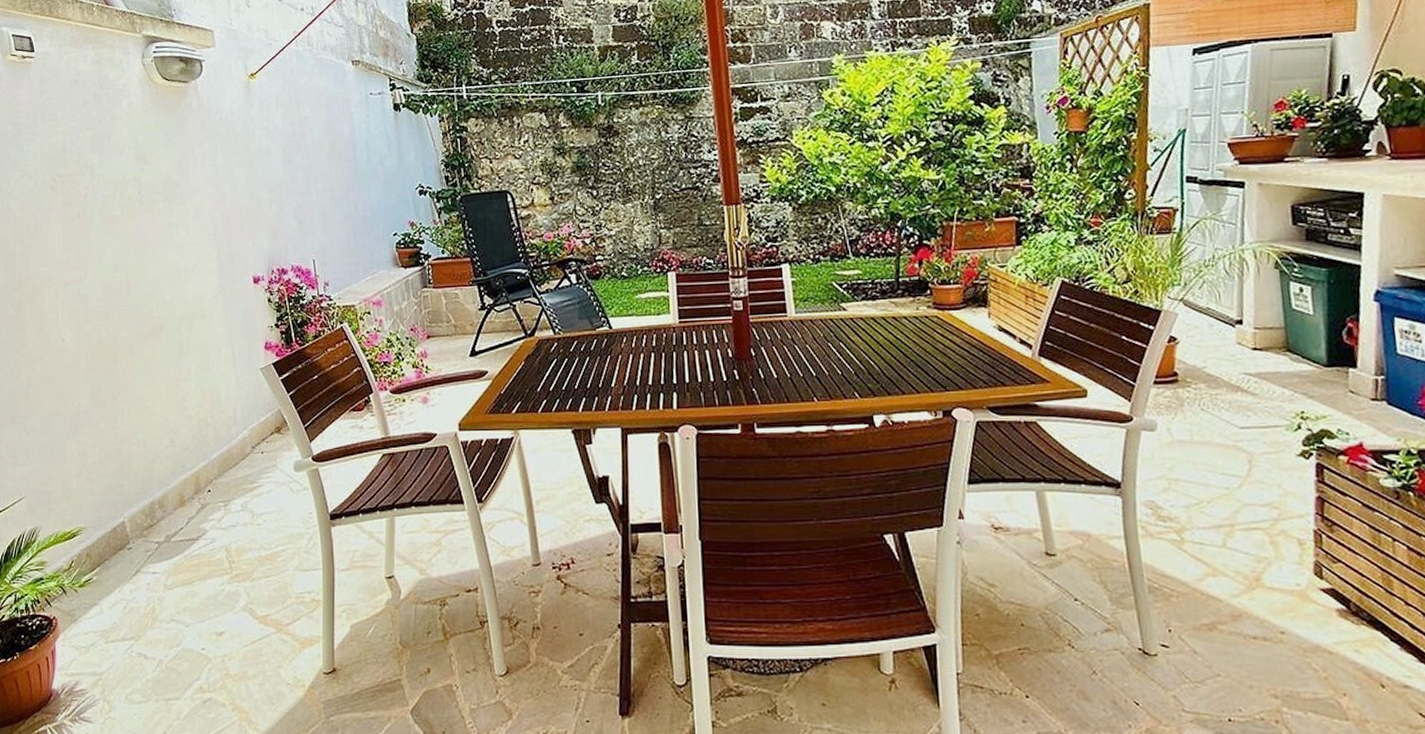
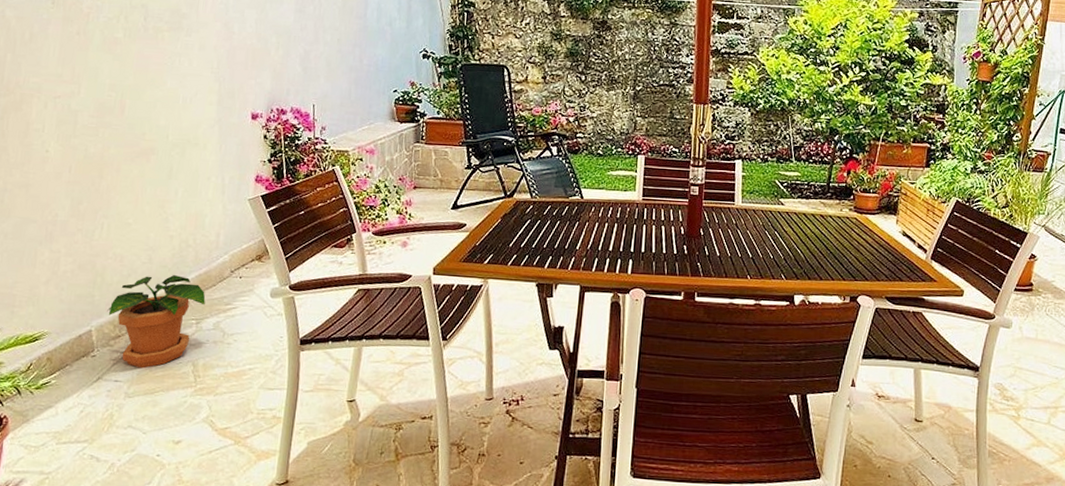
potted plant: none [137,456,231,558] -> present [107,275,206,369]

